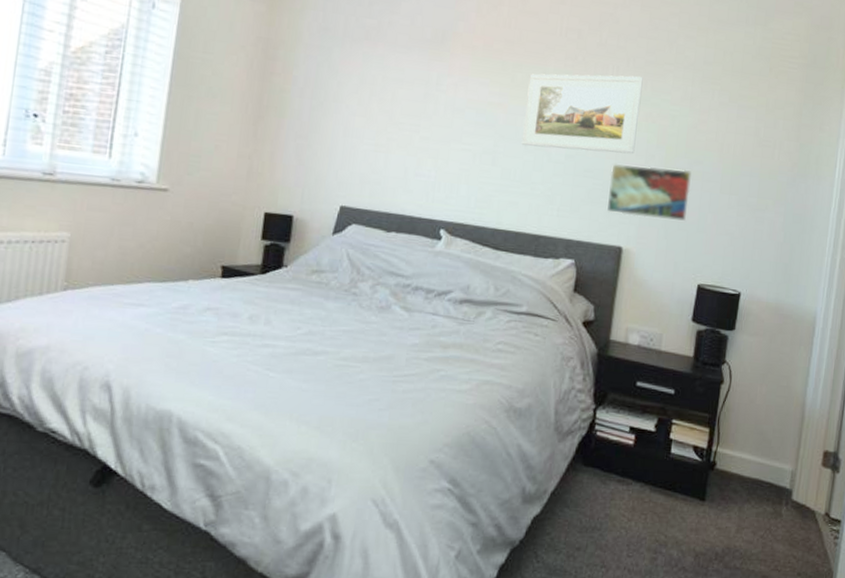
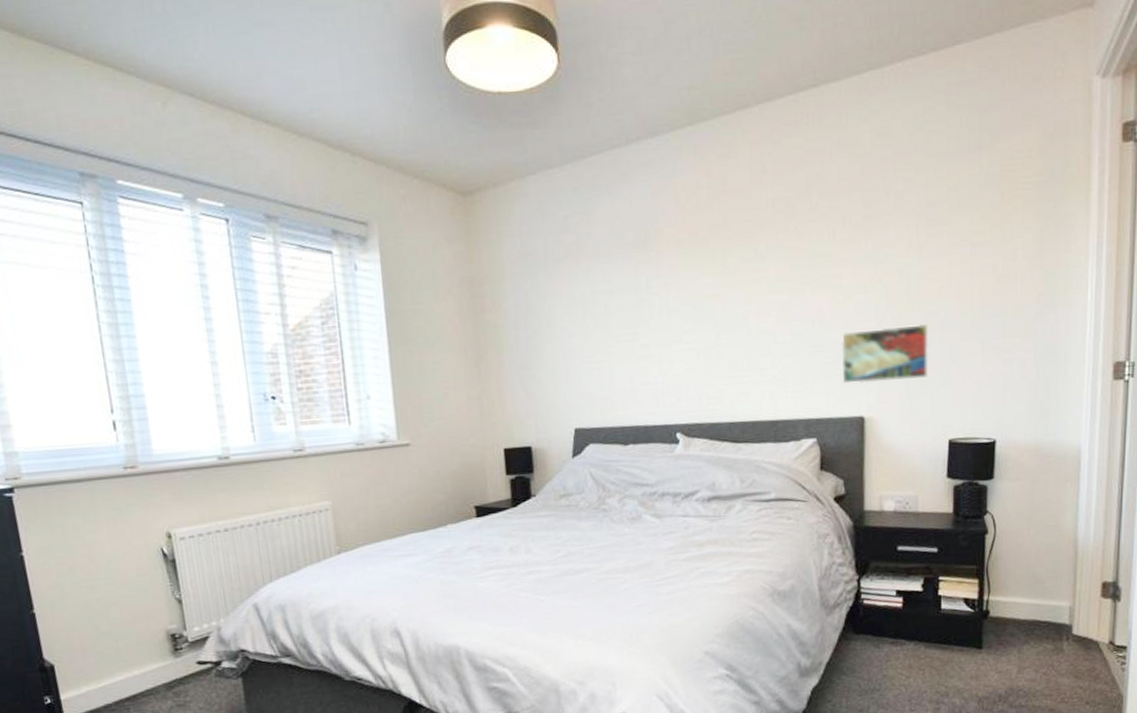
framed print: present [521,73,643,154] -> none [741,233,864,333]

